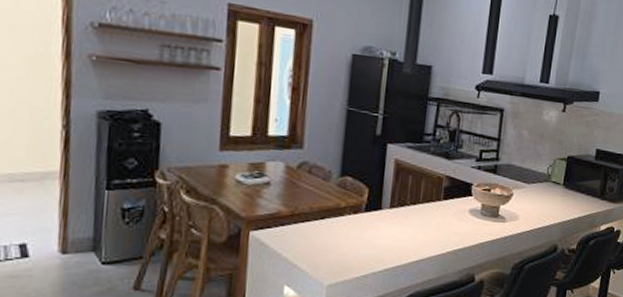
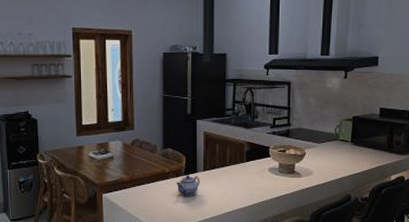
teapot: none [352,212,384,239] -> present [175,175,200,196]

